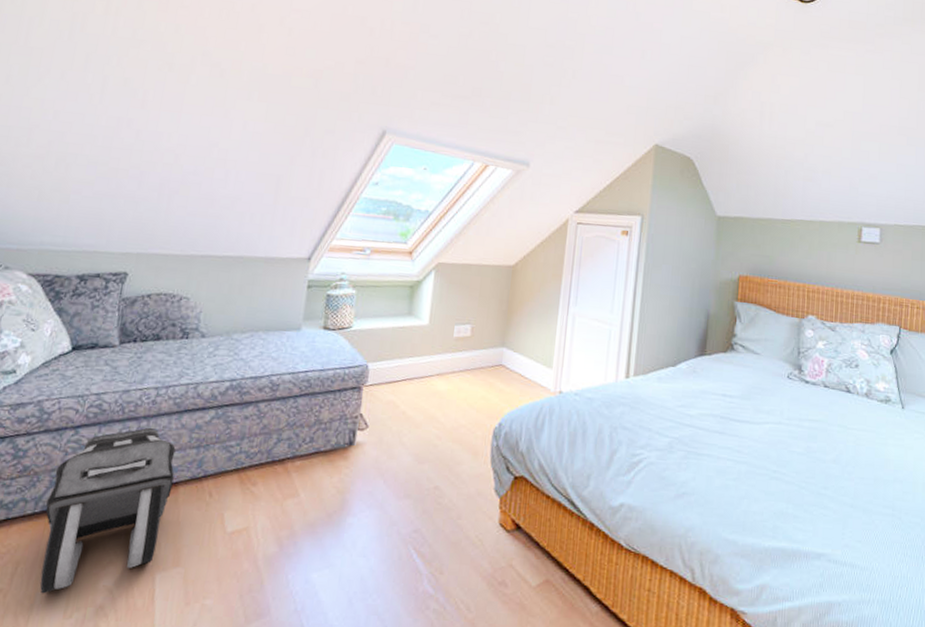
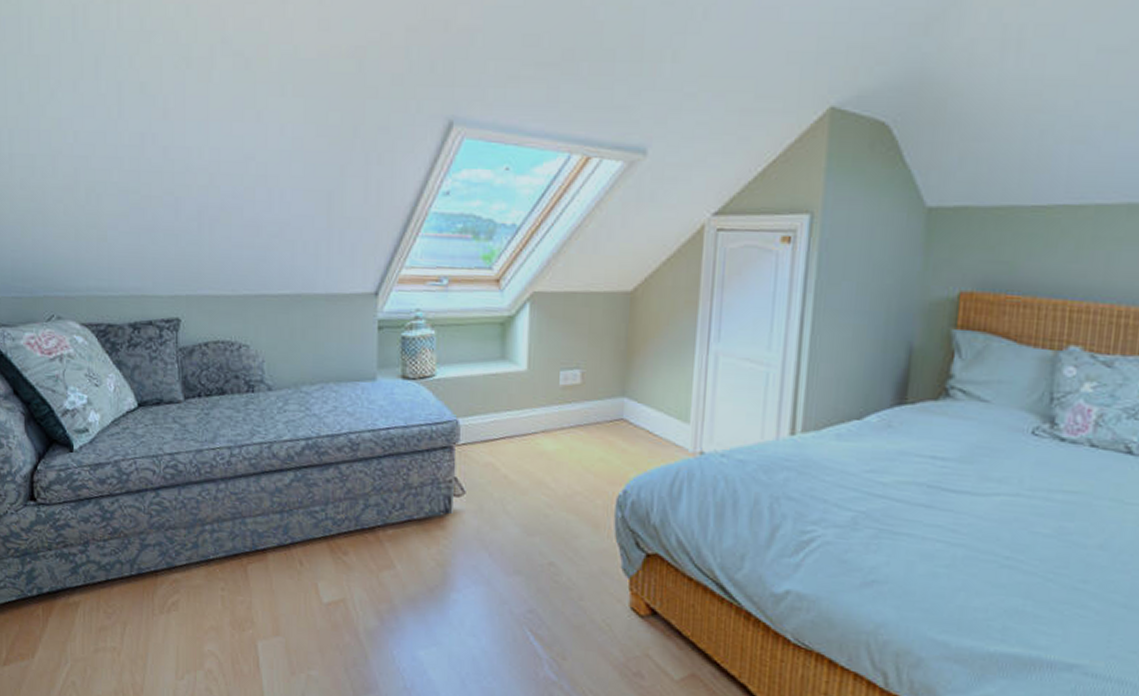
backpack: present [39,428,176,594] -> none [141,490,261,655]

